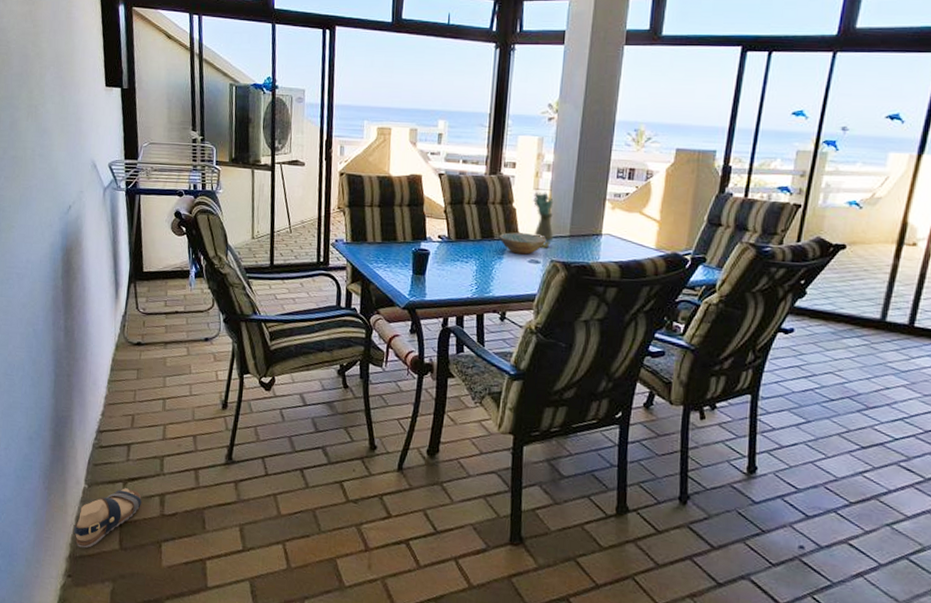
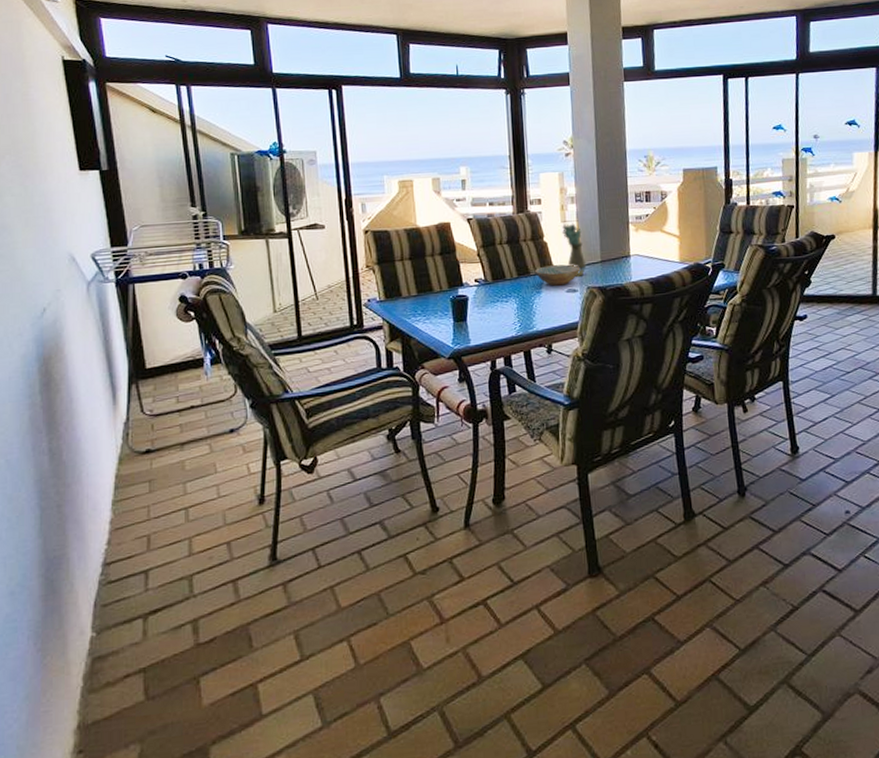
sandal: present [74,488,142,549] -> none [82,623,169,712]

